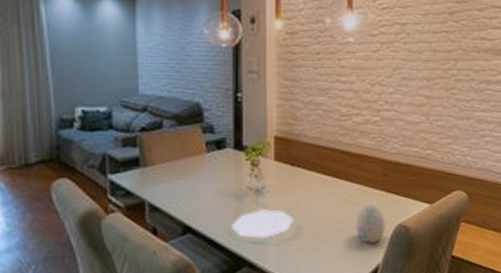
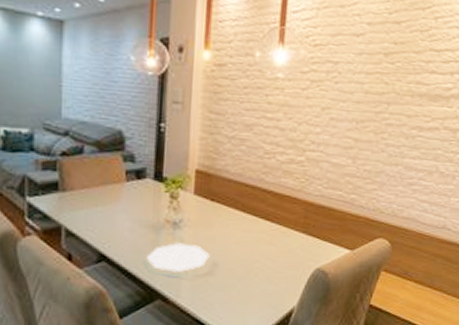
decorative egg: present [355,203,386,244] -> none [272,245,304,287]

